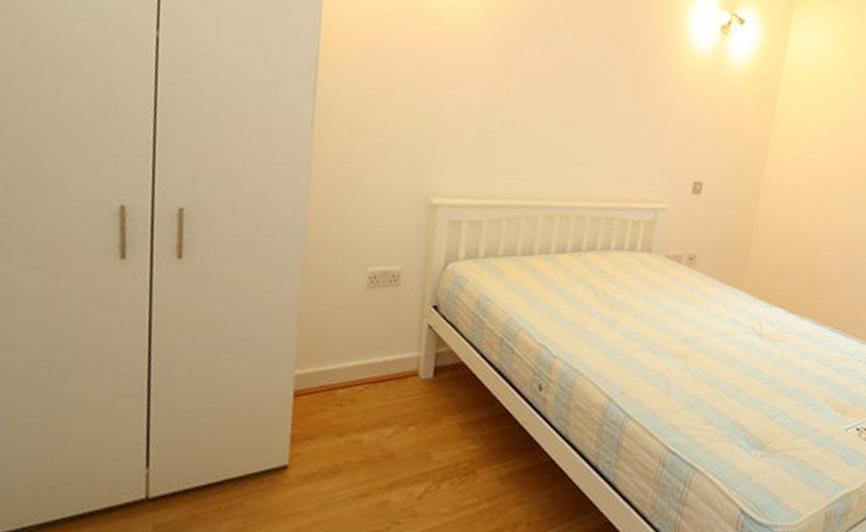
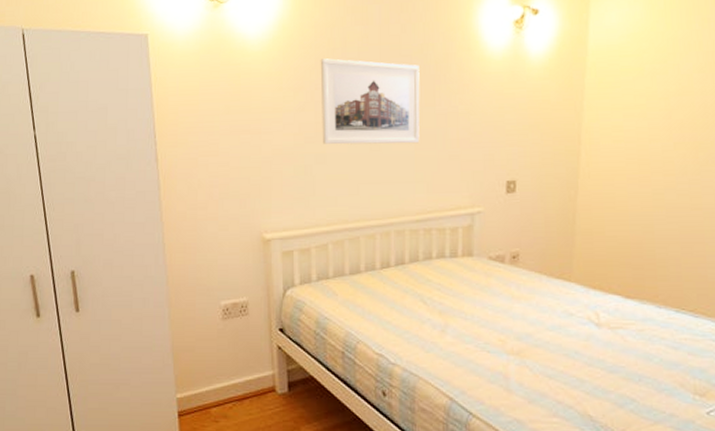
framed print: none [512,21,624,129] -> present [320,58,420,145]

